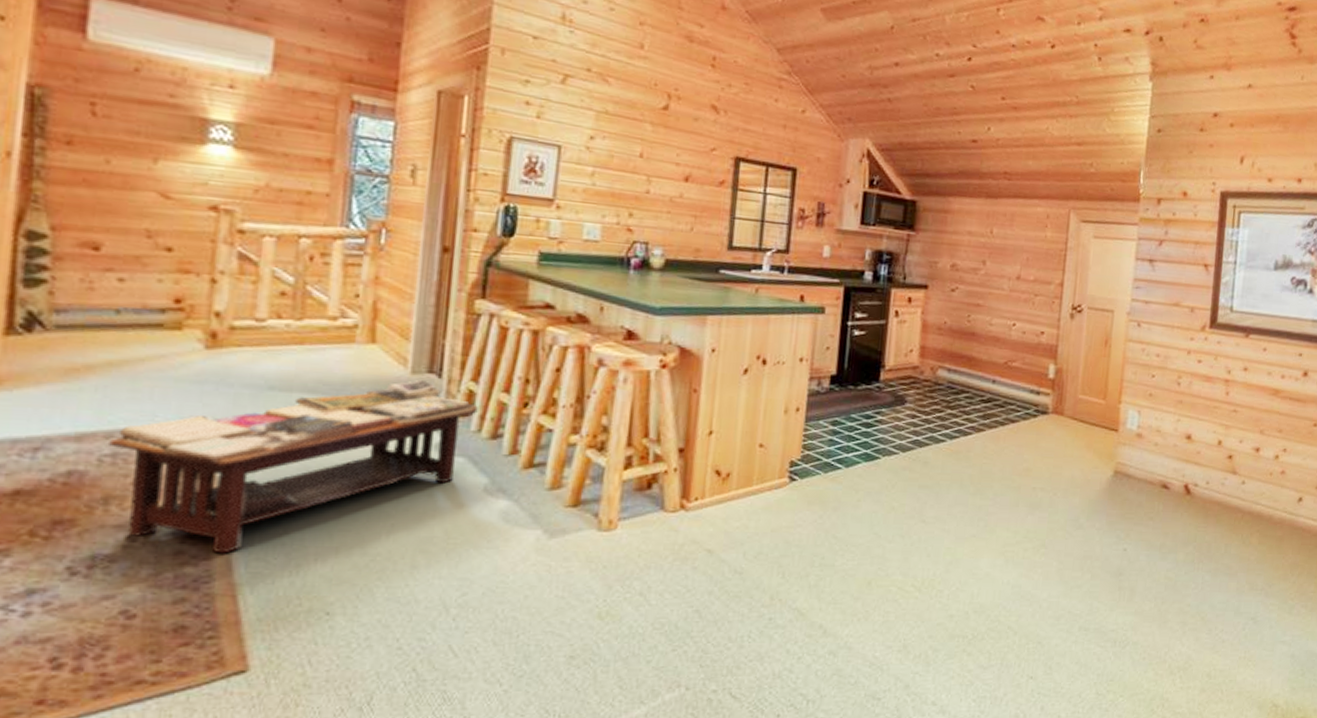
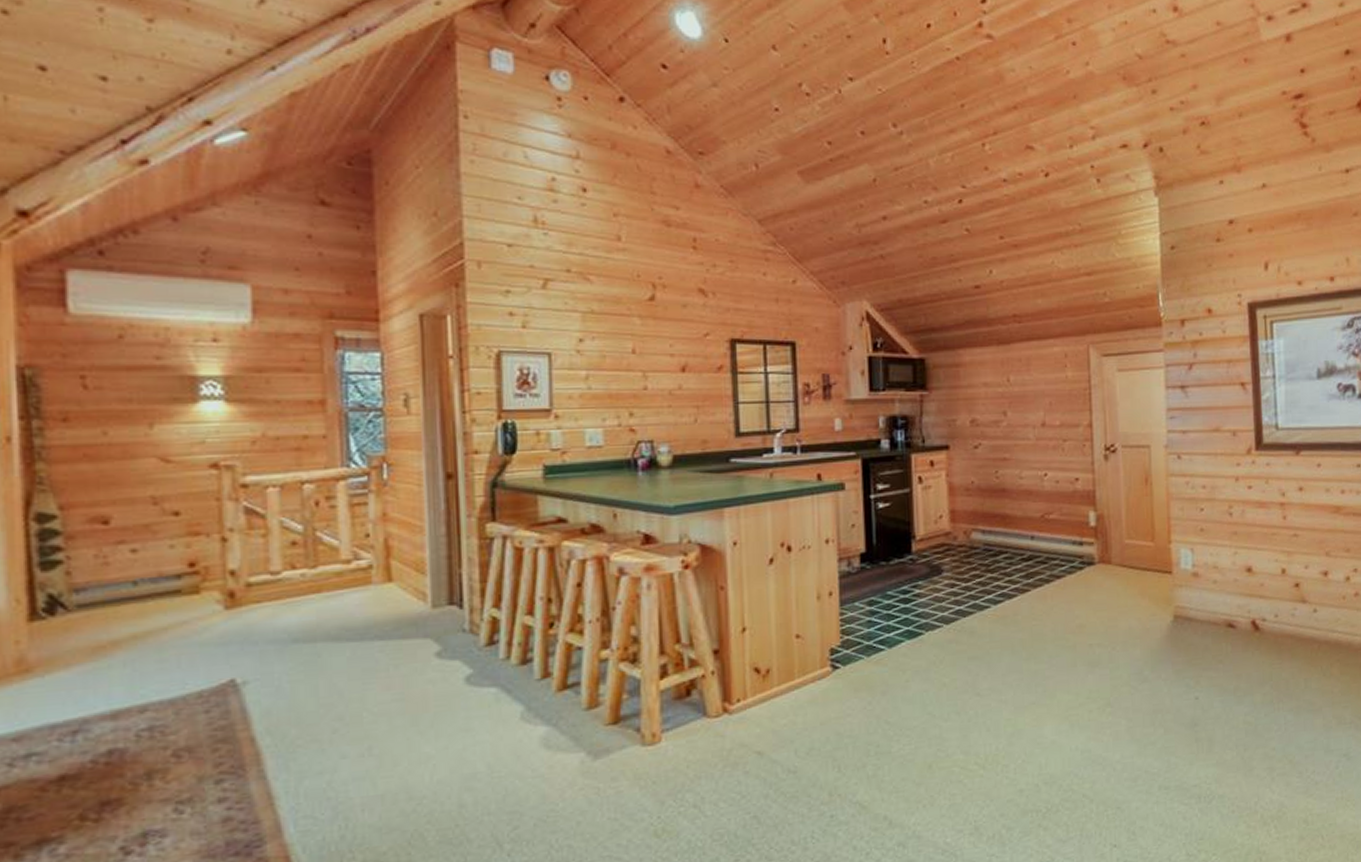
coffee table: present [107,379,478,554] -> none [143,612,504,816]

